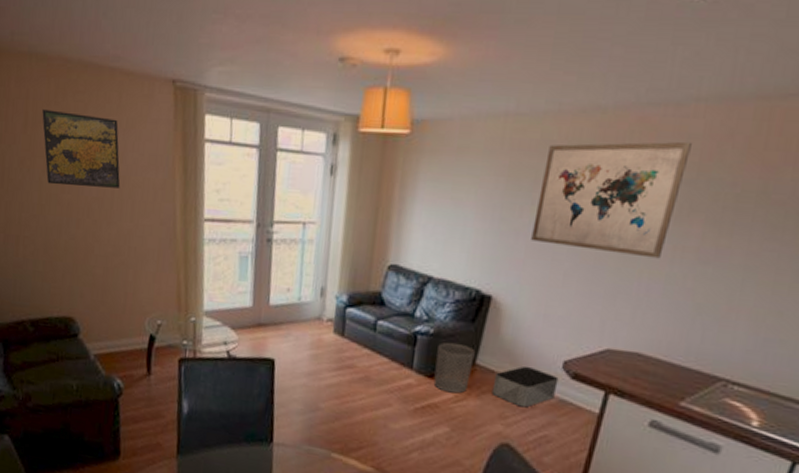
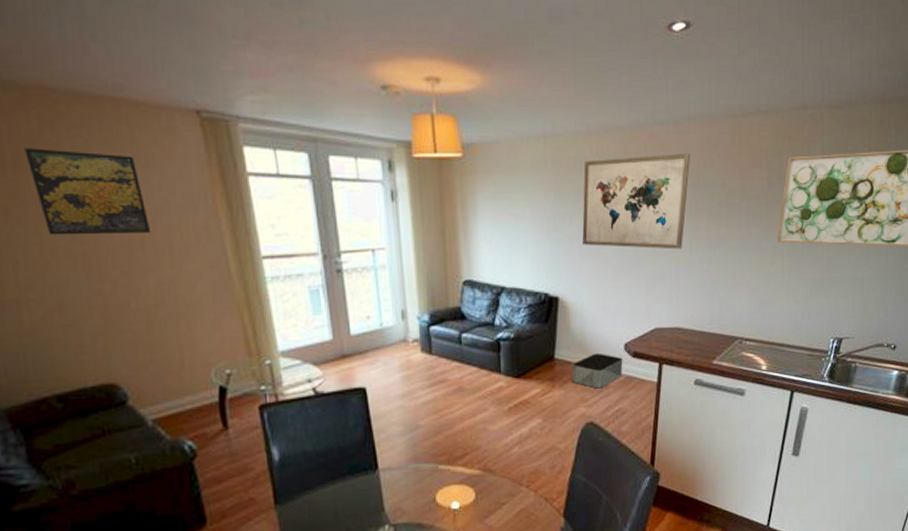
waste bin: present [433,342,475,394] -> none [520,343,553,388]

